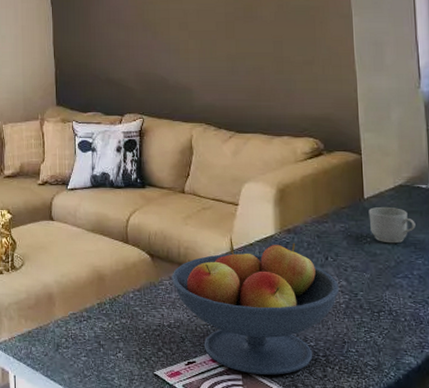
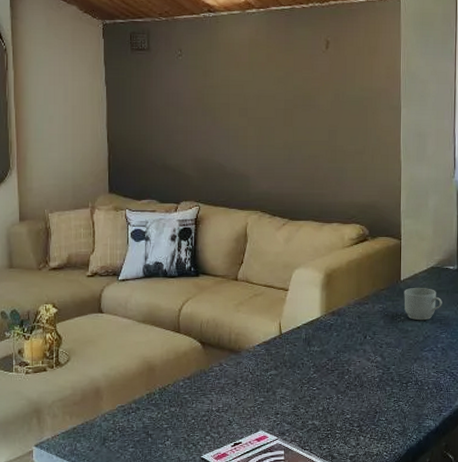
fruit bowl: present [171,243,339,375] -> none [221,324,374,449]

